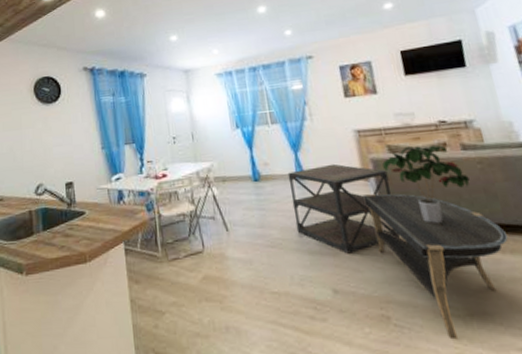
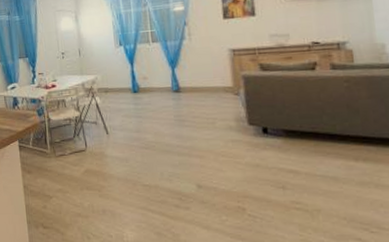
side table: present [287,163,401,254] -> none [164,79,263,156]
coffee table: present [363,193,509,340] -> none [232,106,364,229]
potted plant: present [382,145,470,223] -> none [253,65,334,133]

